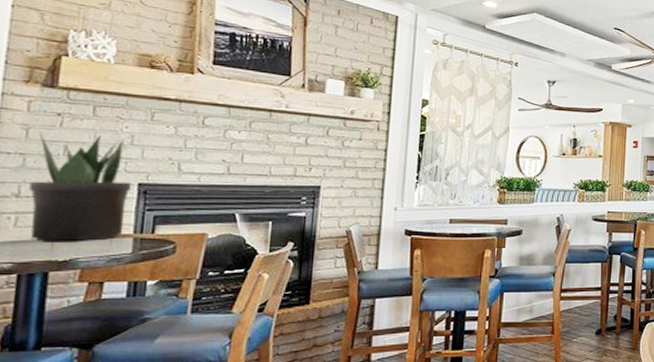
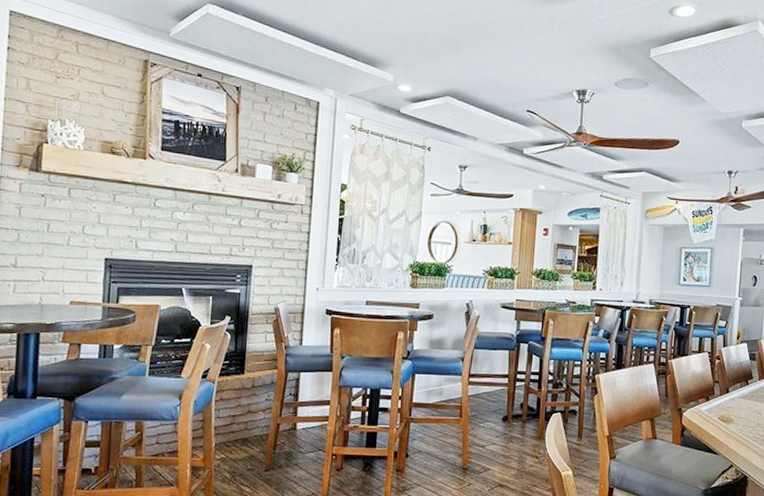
planter: present [29,132,132,242] -> none [23,211,100,308]

